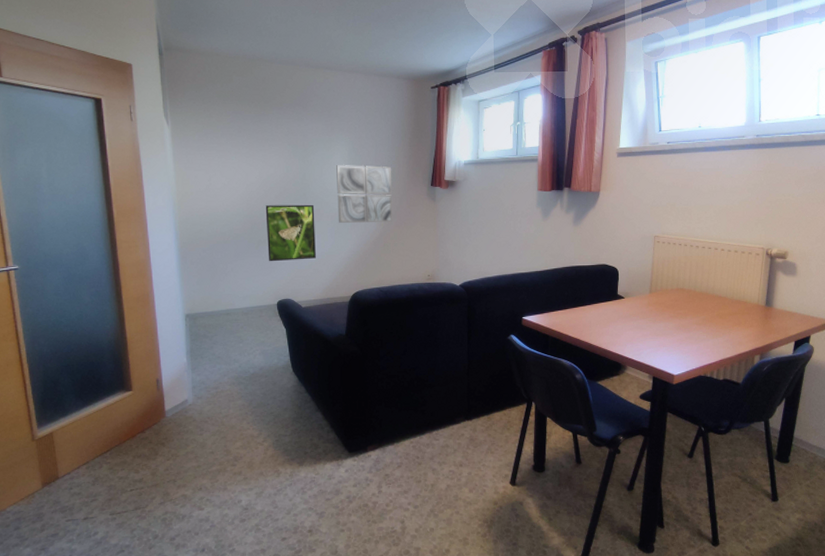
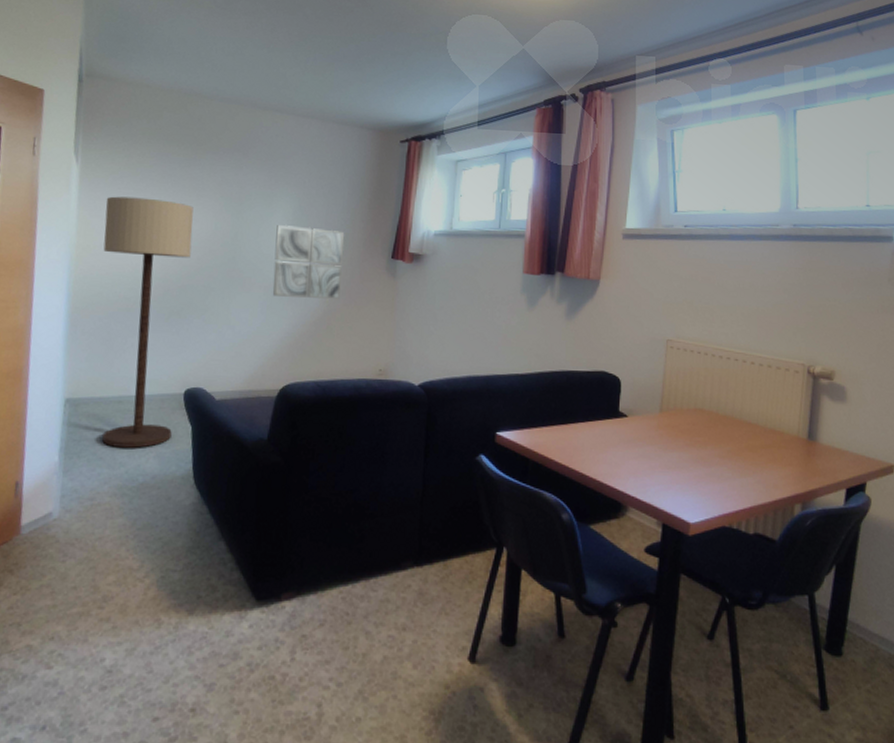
floor lamp: none [195,150,271,348] -> present [102,196,194,448]
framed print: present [265,204,316,262] -> none [179,268,245,339]

